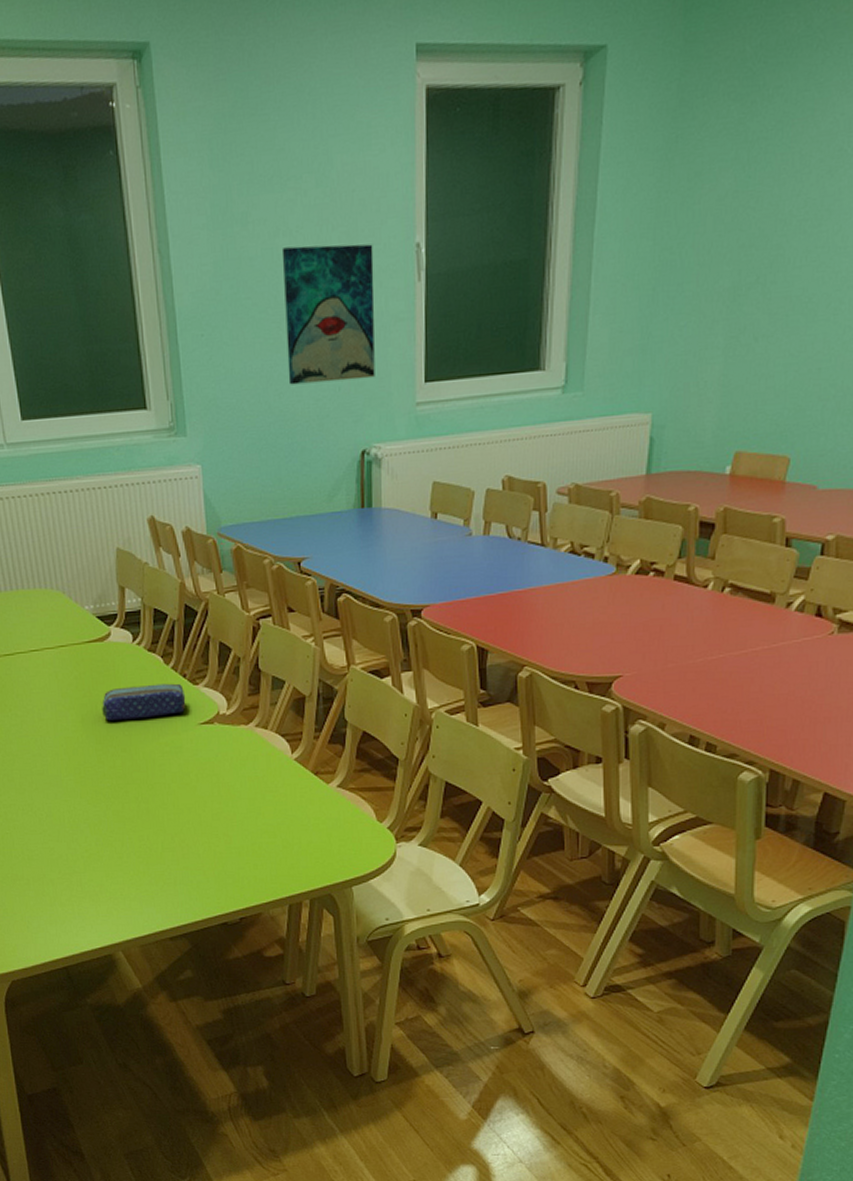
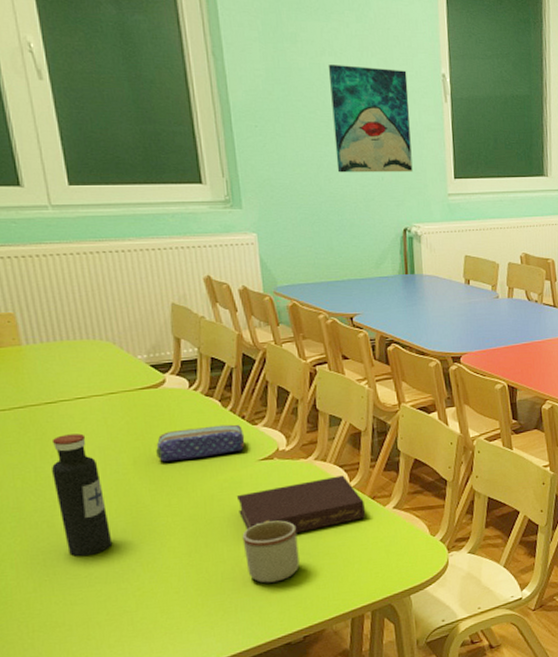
water bottle: none [10,687,64,813] -> present [51,433,113,557]
book: none [176,746,308,807] -> present [236,475,366,534]
mug: none [182,791,238,857] -> present [242,520,300,583]

